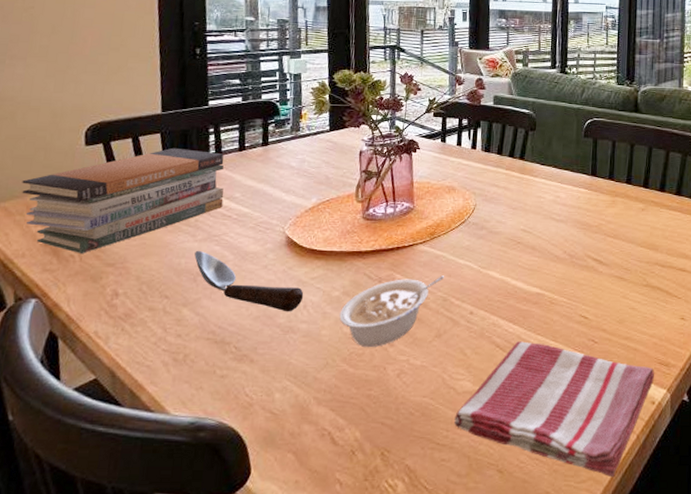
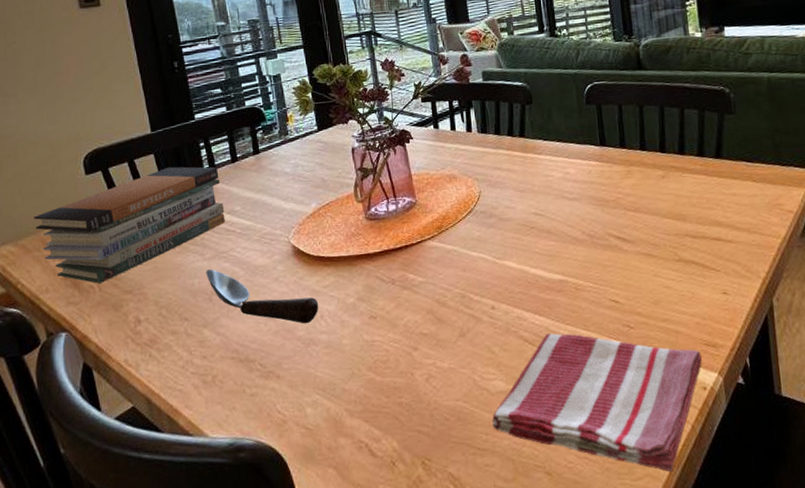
legume: present [339,275,445,347] -> none [357,271,460,353]

